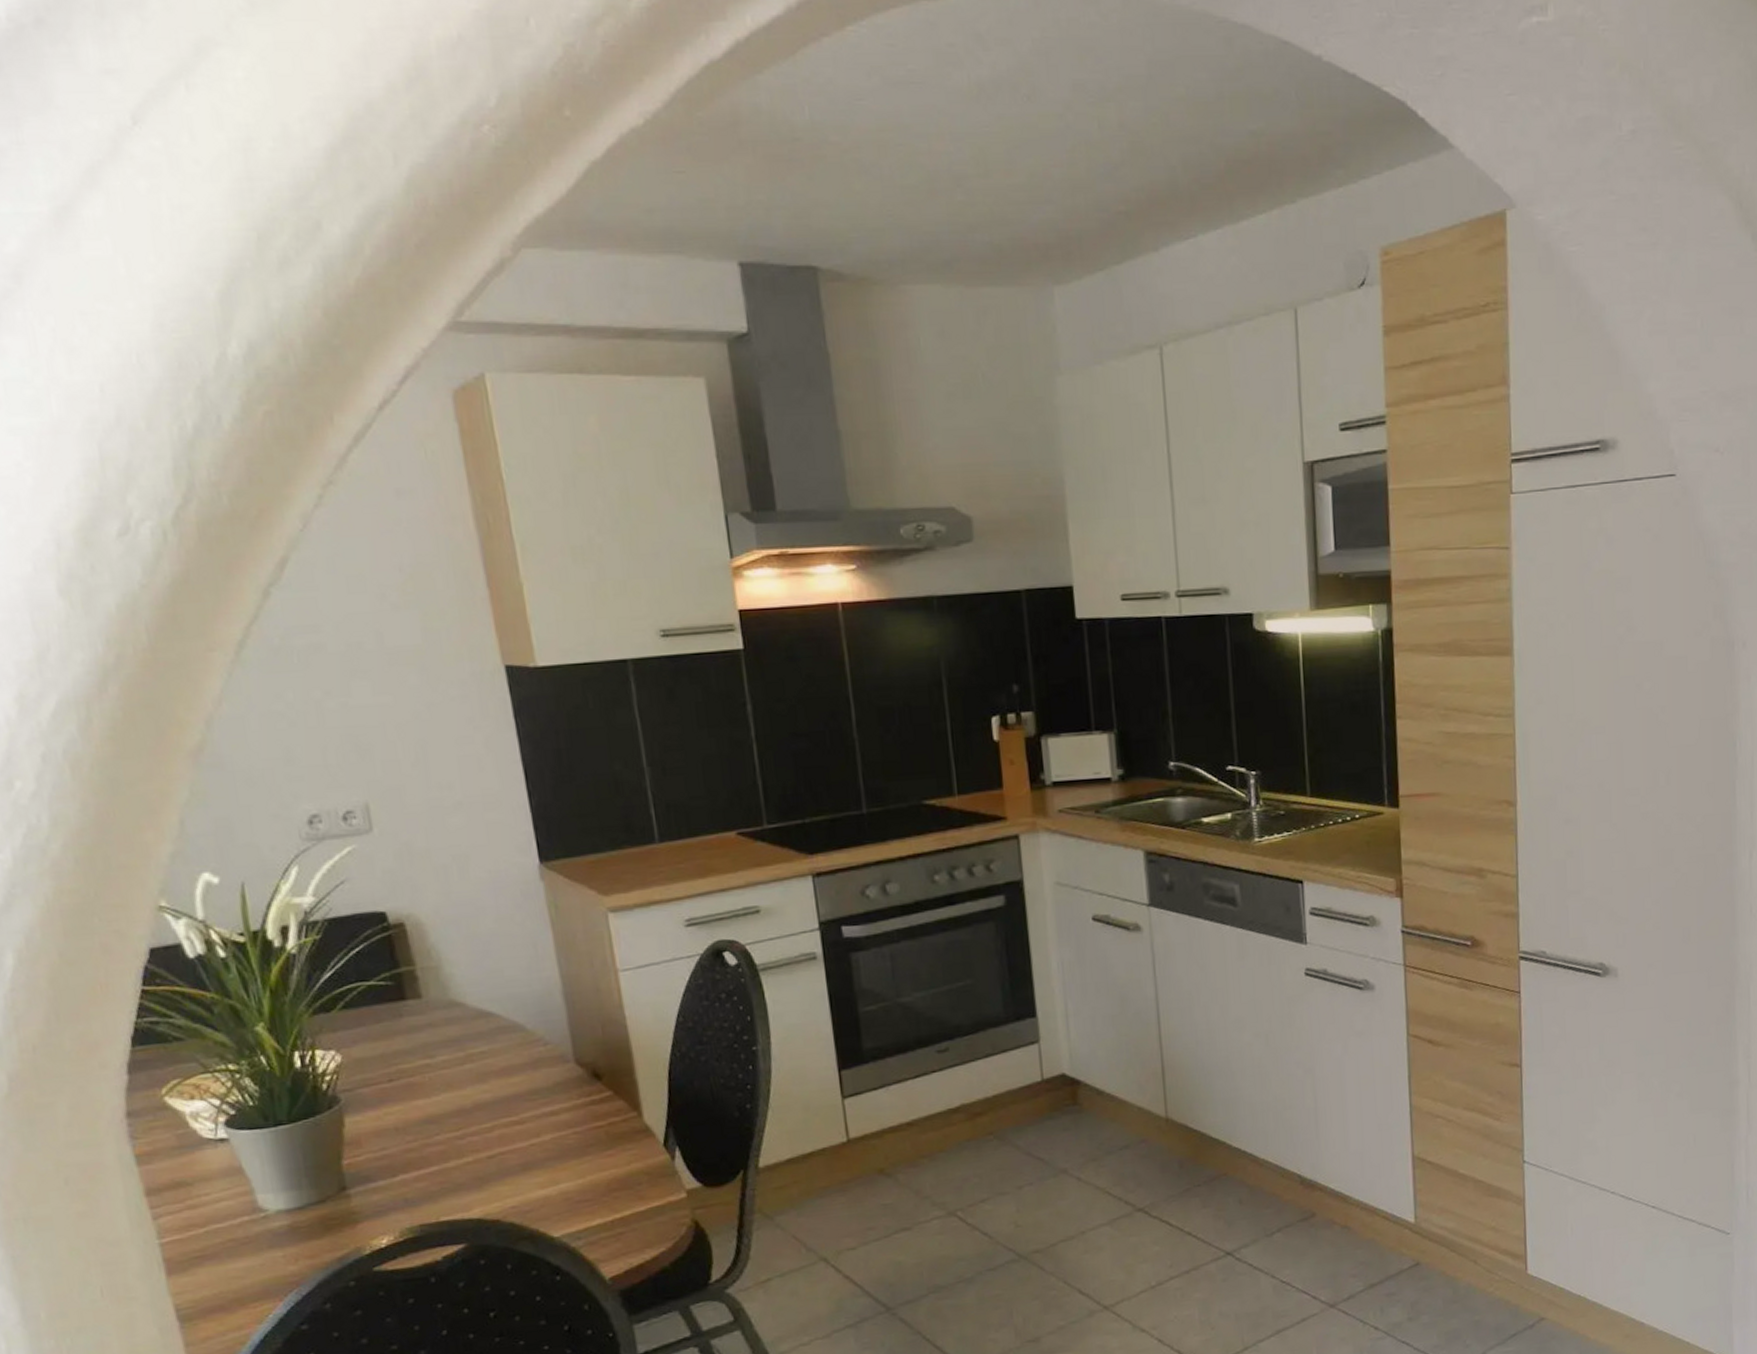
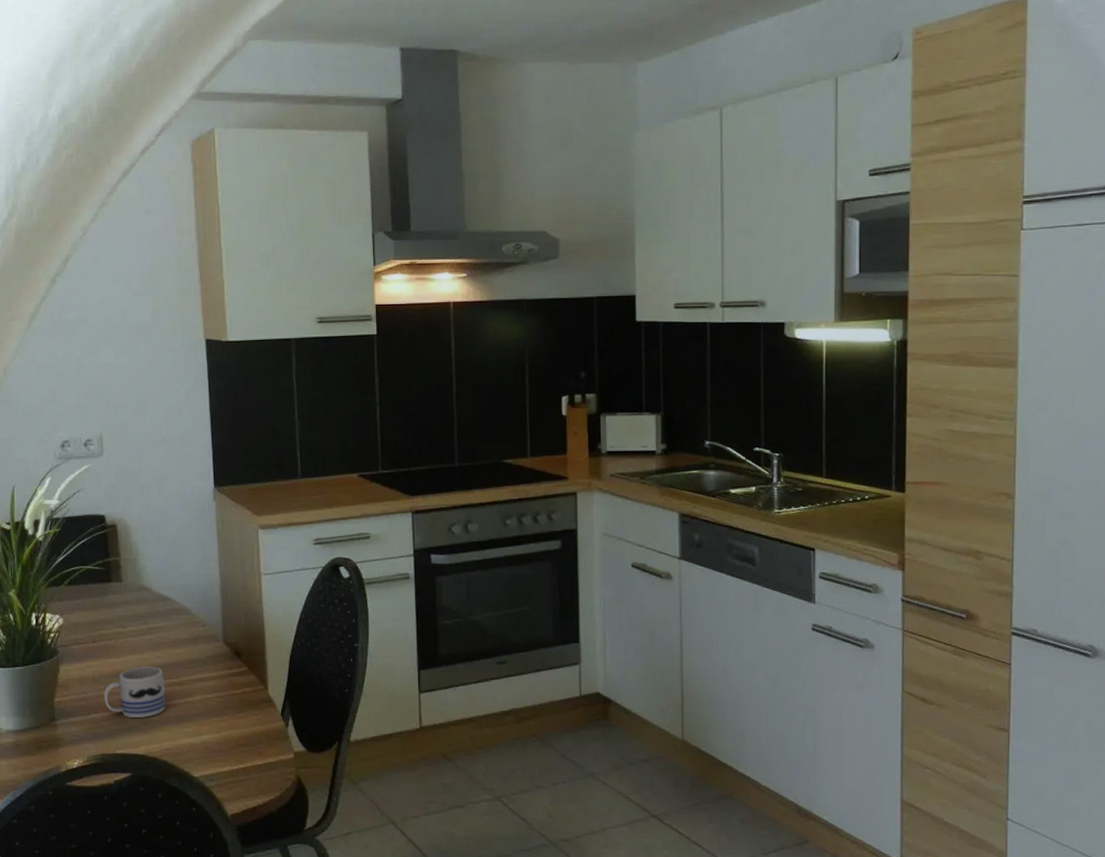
mug: none [413,1104,503,1174] -> present [104,667,166,719]

